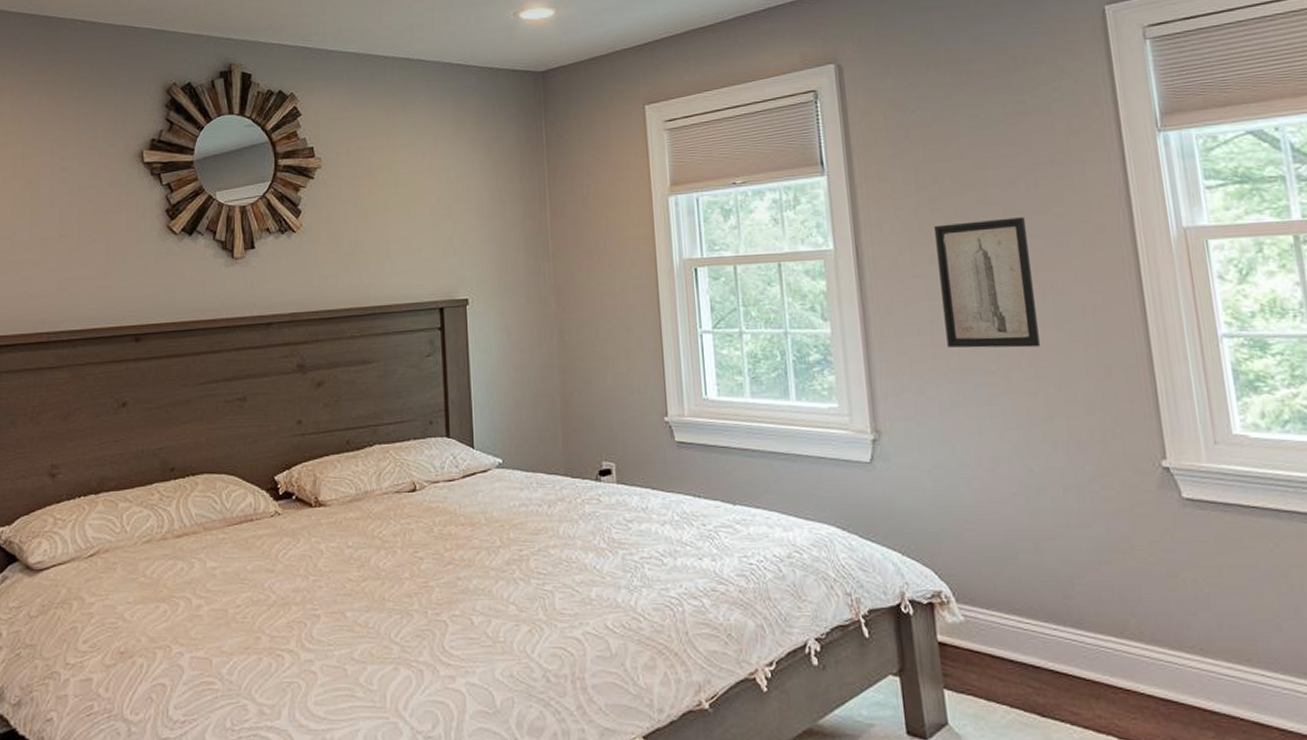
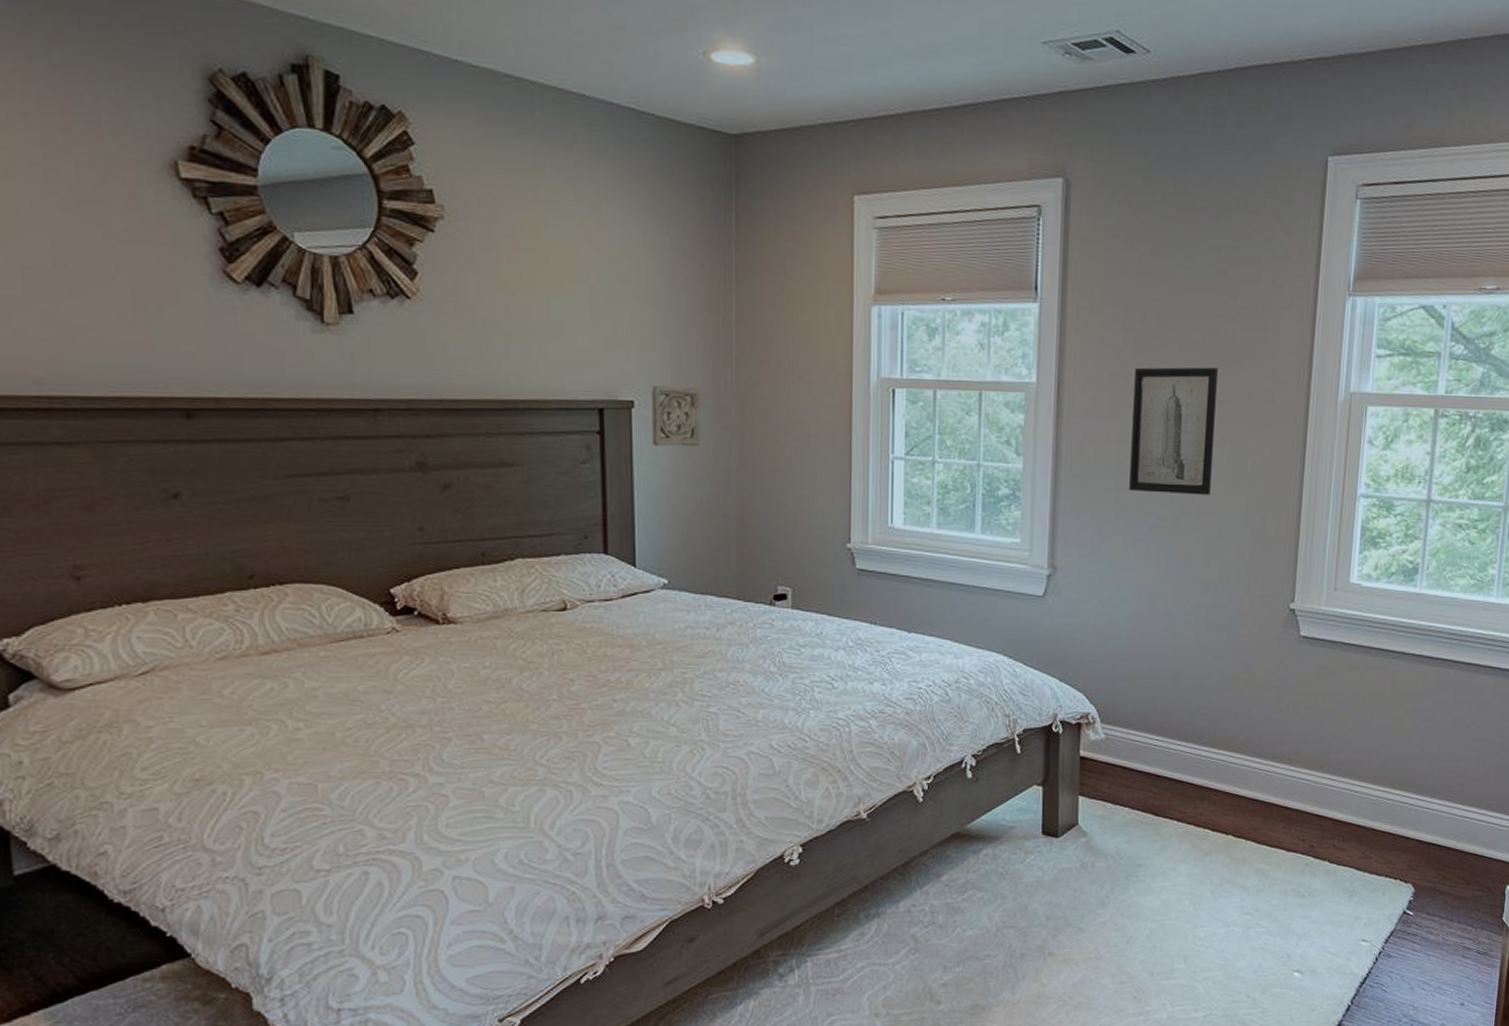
wall ornament: none [482,283,525,337] -> present [651,385,702,447]

